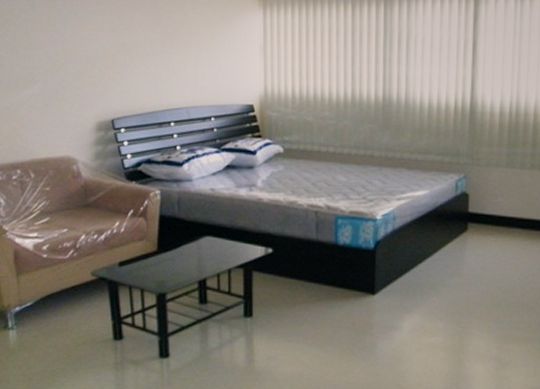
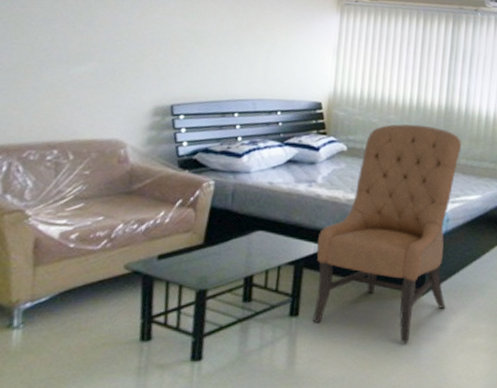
chair: none [264,120,404,343] -> present [312,124,462,344]

